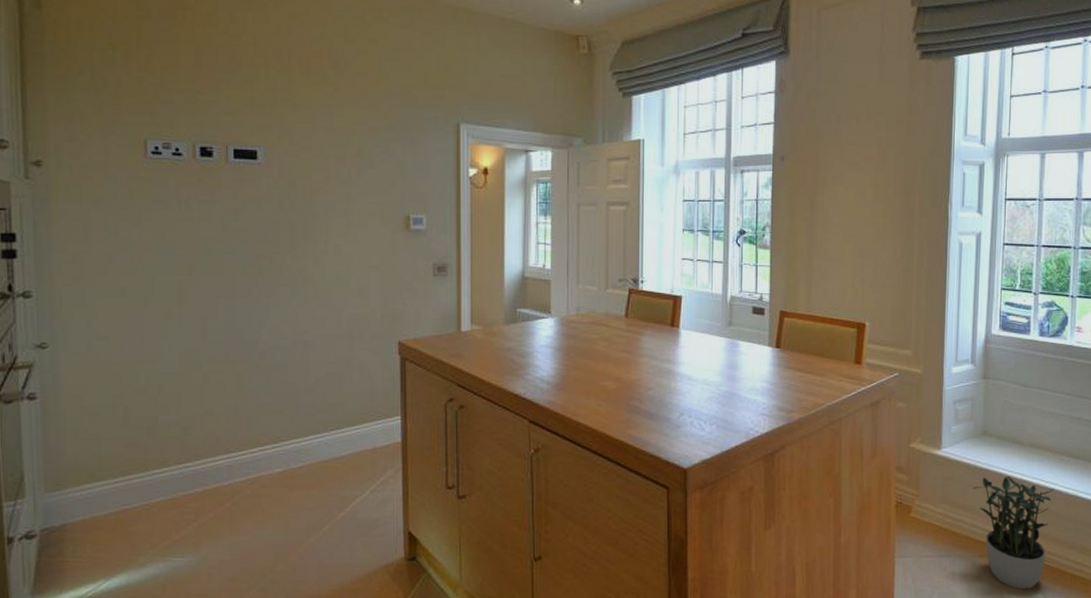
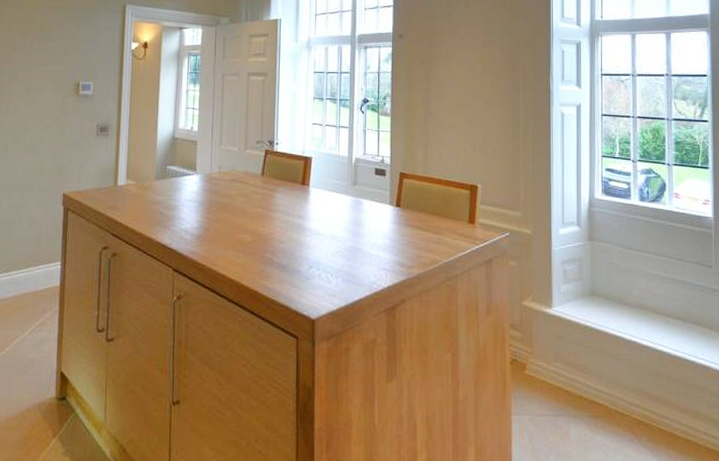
potted plant: present [972,476,1055,589] -> none [583,336,663,453]

